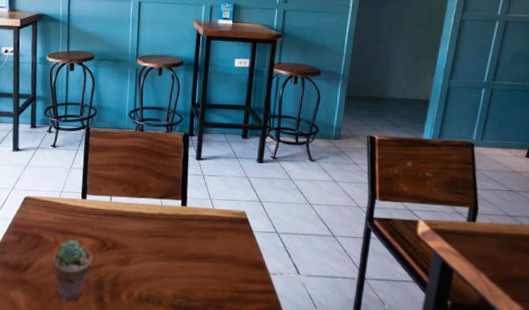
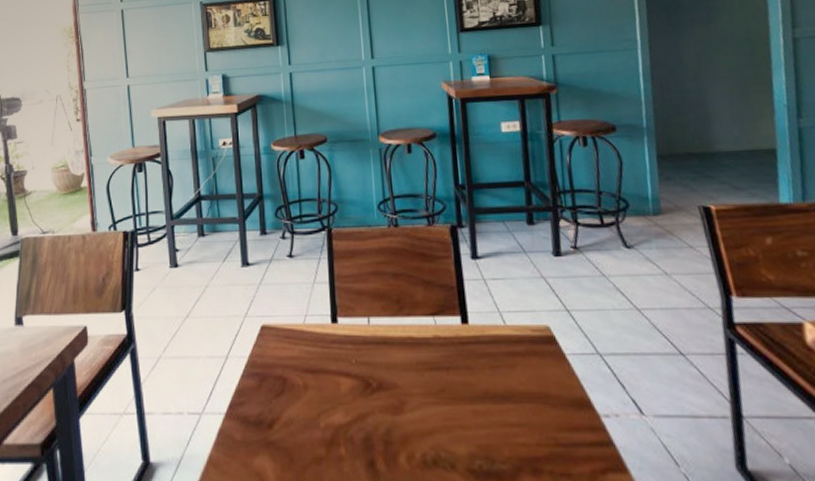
potted succulent: present [51,239,93,302] -> none [303,380,356,471]

